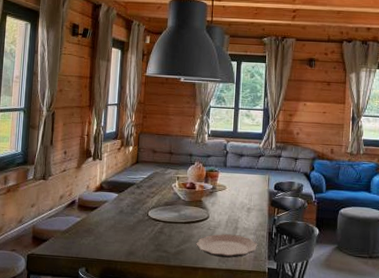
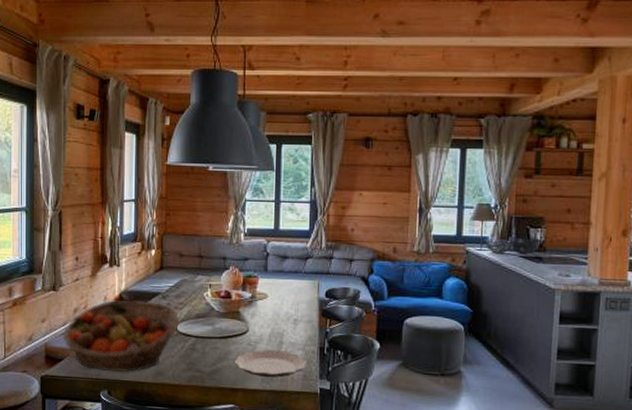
fruit basket: none [48,189,151,252] -> present [62,300,180,372]

